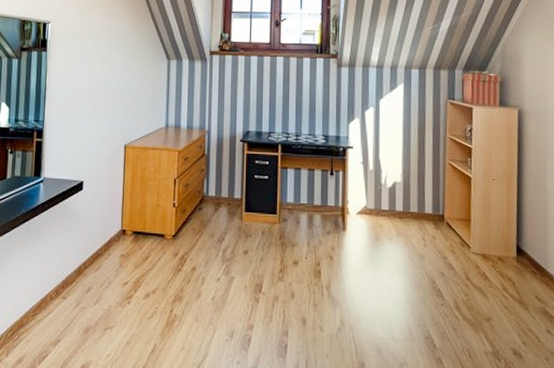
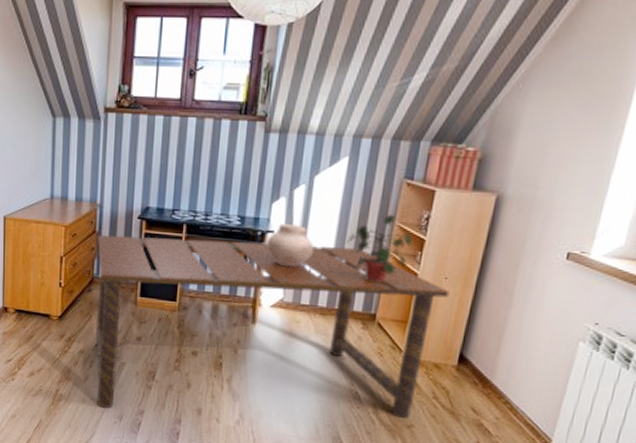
dining table: none [206,157,499,327] -> present [96,235,450,420]
vase: none [348,139,386,177] -> present [266,223,314,268]
potted plant: none [412,128,462,187] -> present [347,213,413,283]

